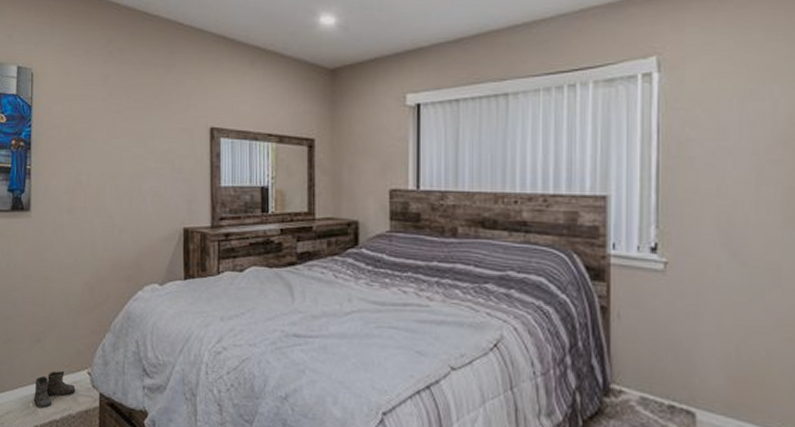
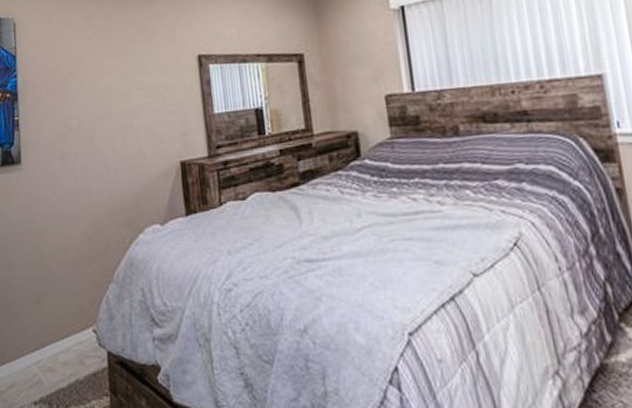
boots: present [33,370,76,409] -> none [36,331,82,377]

